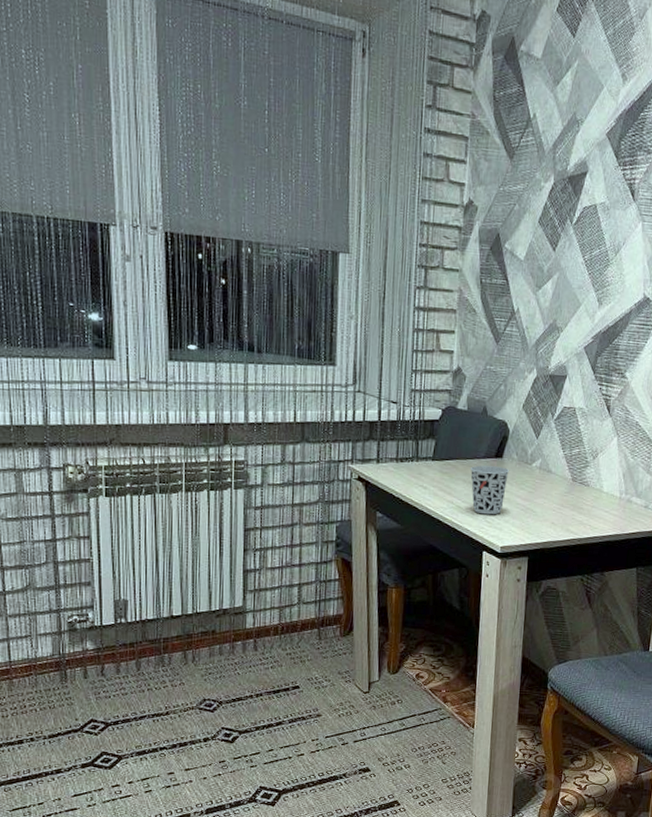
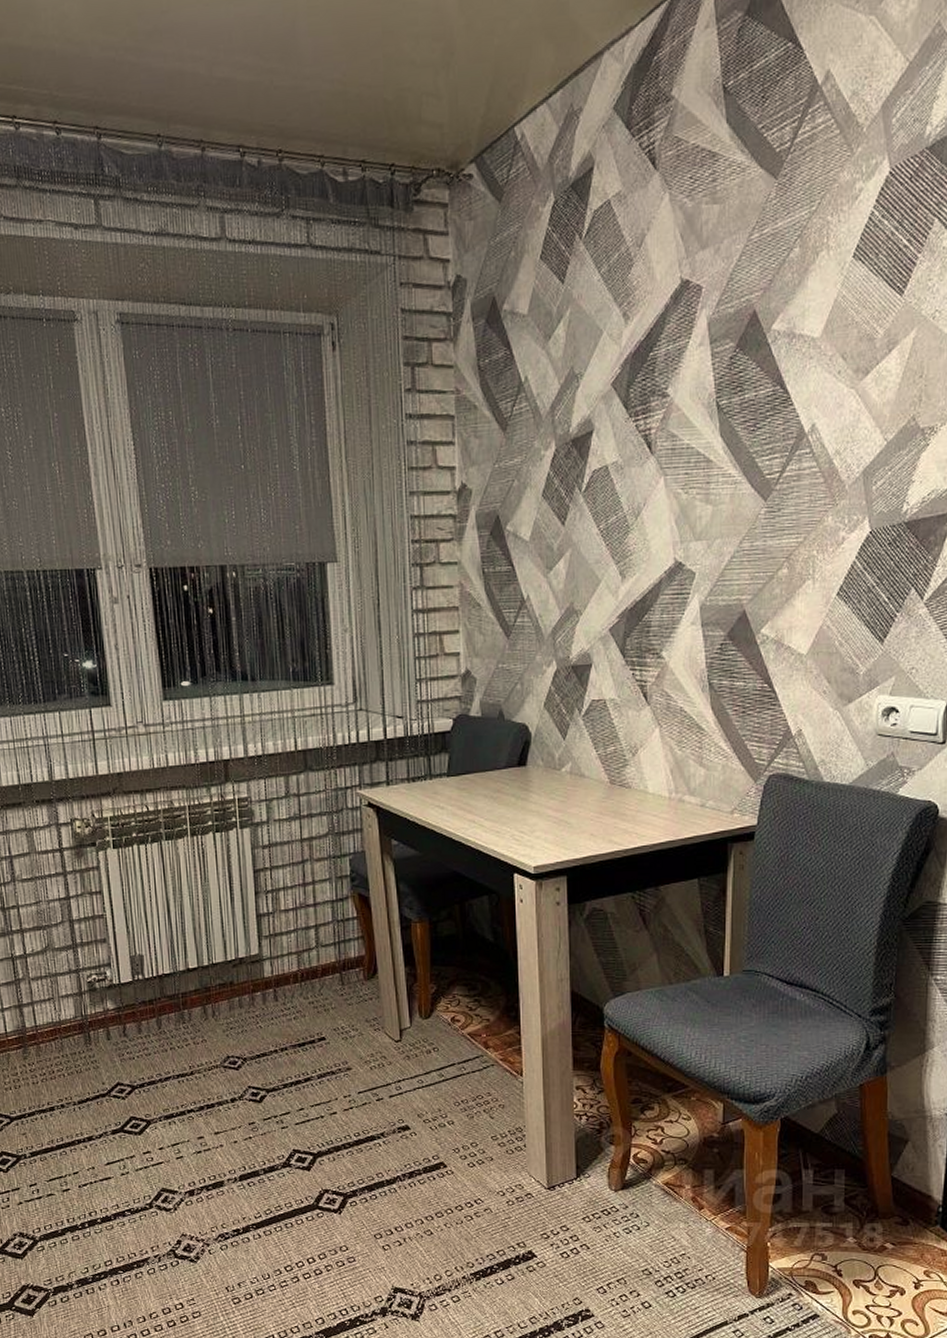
cup: present [470,465,509,515] -> none [490,776,535,832]

